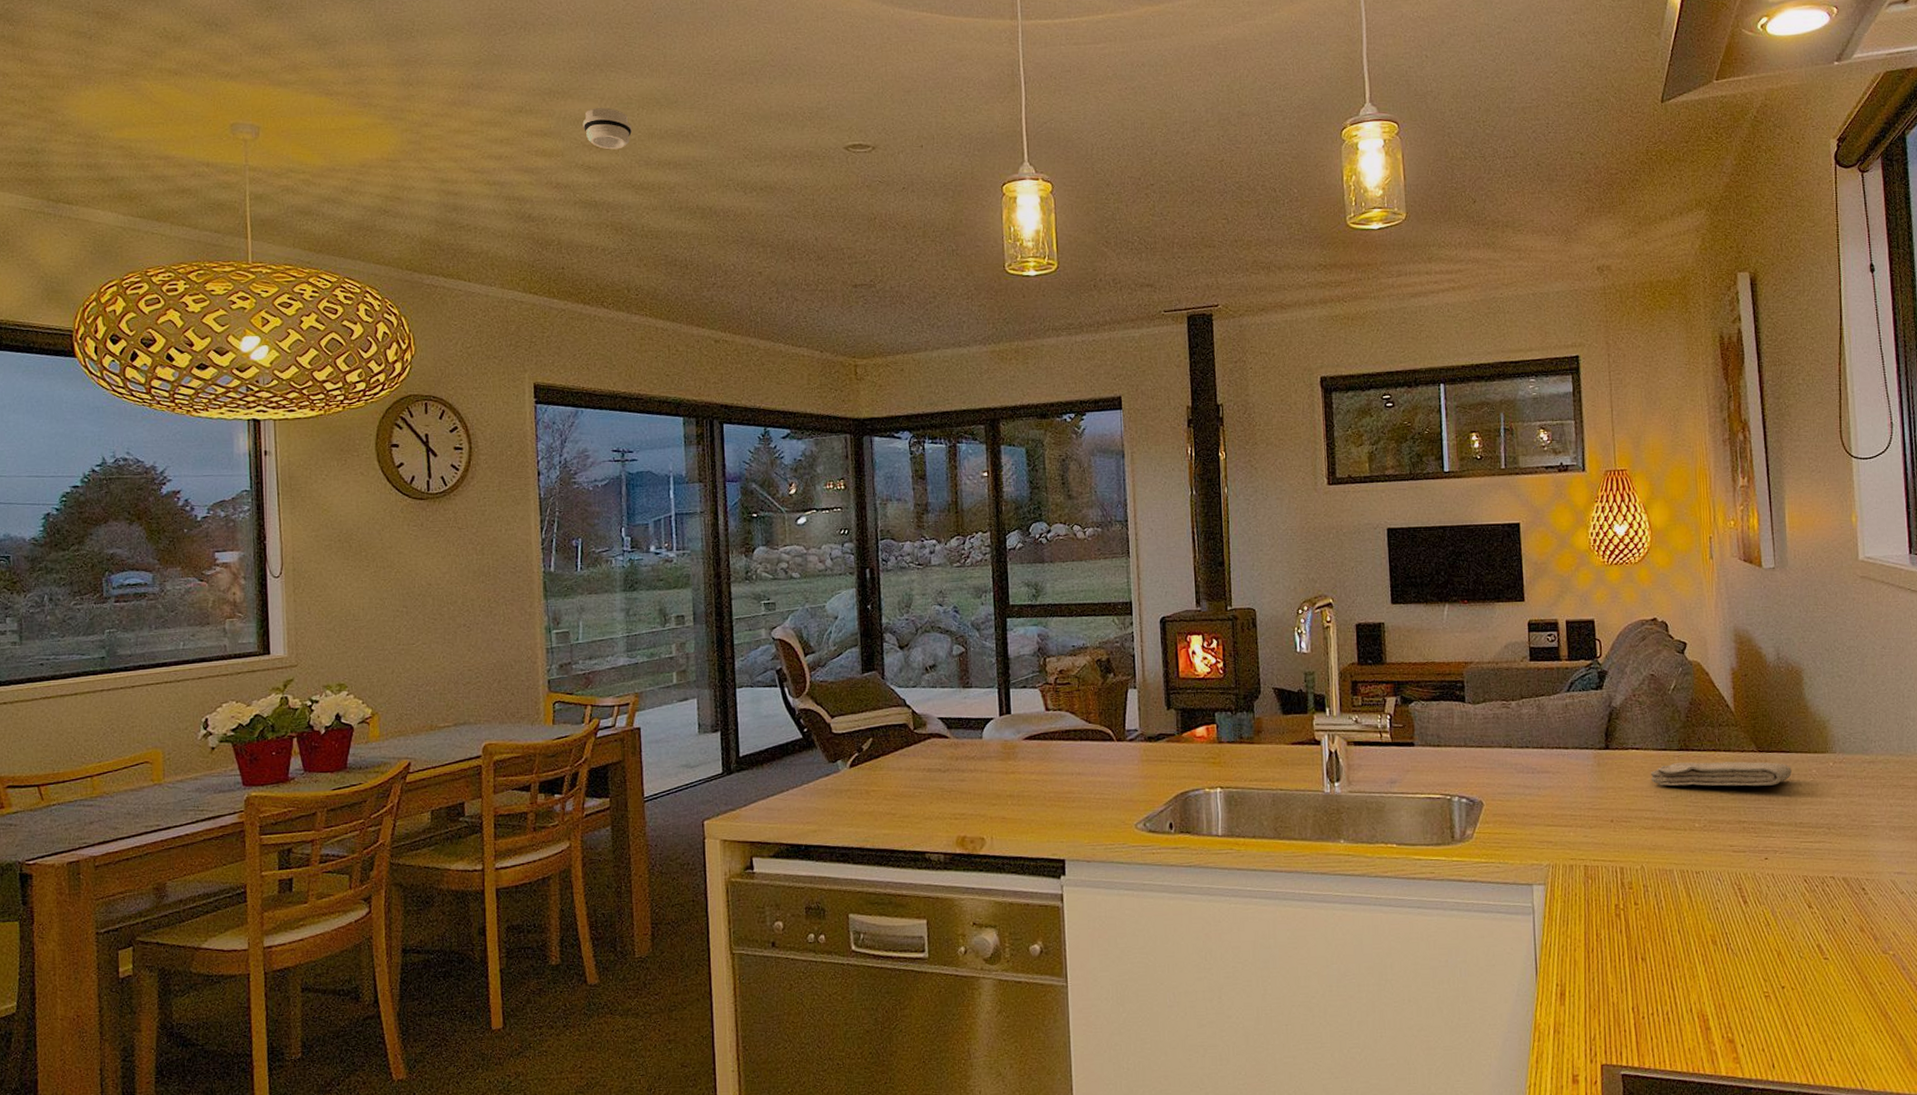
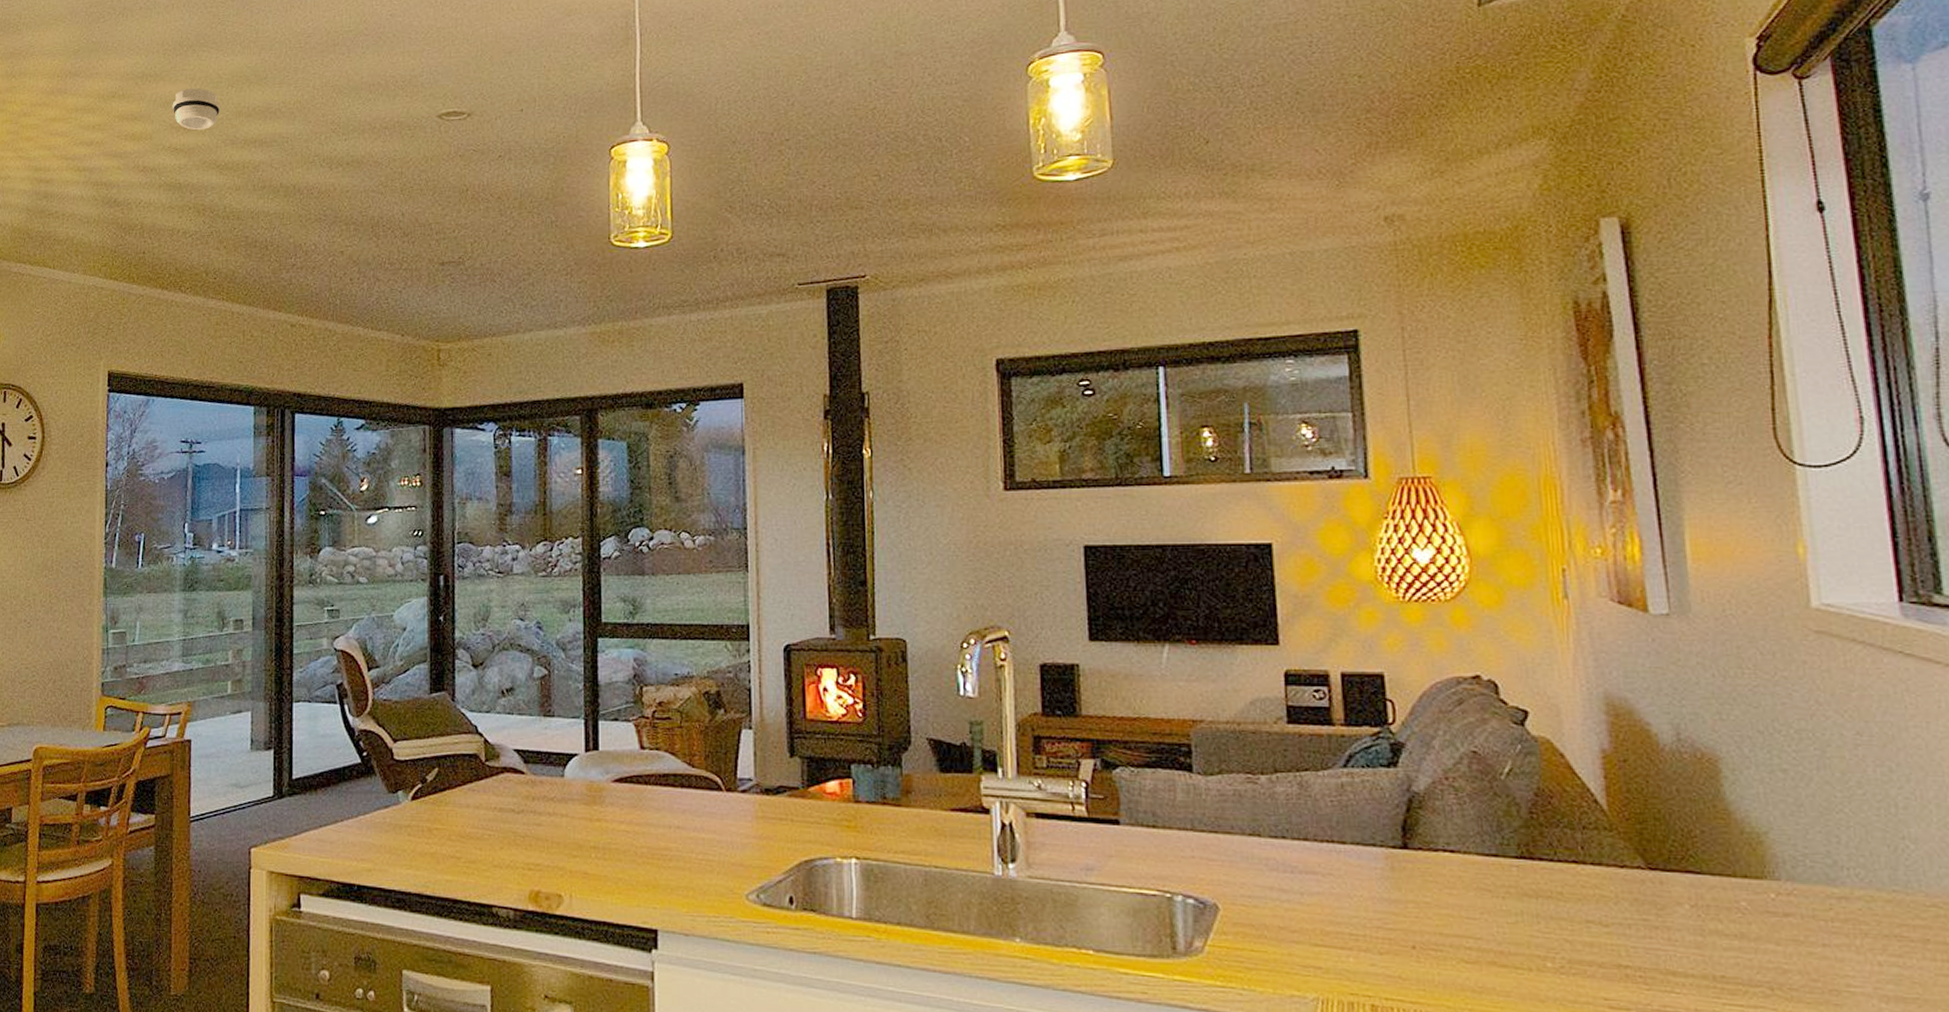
washcloth: present [1651,761,1792,787] -> none [1474,874,1705,919]

